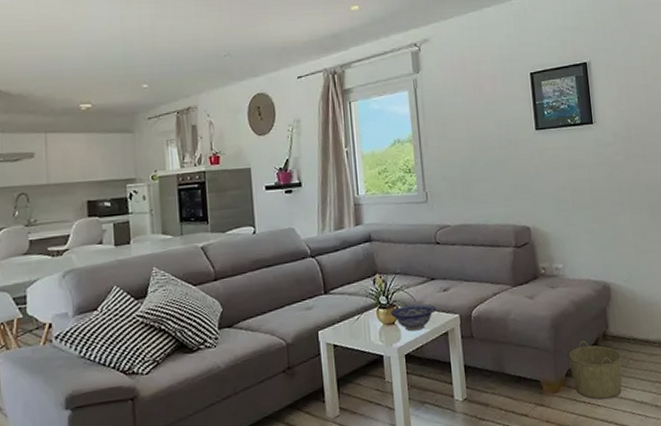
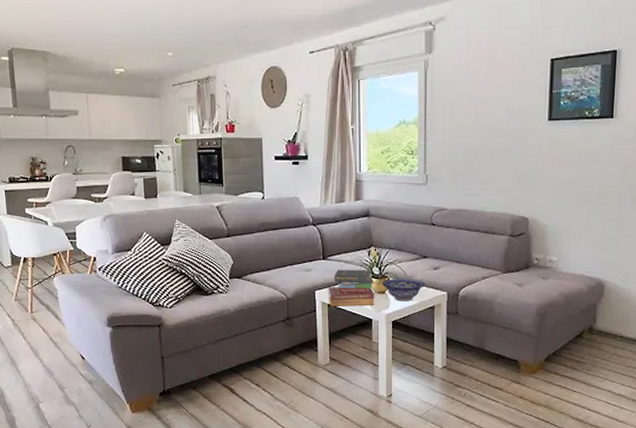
books: none [332,300,385,347] -> present [328,269,375,306]
basket: present [568,340,622,400] -> none [550,331,605,387]

